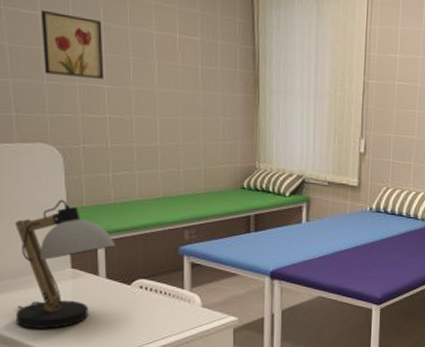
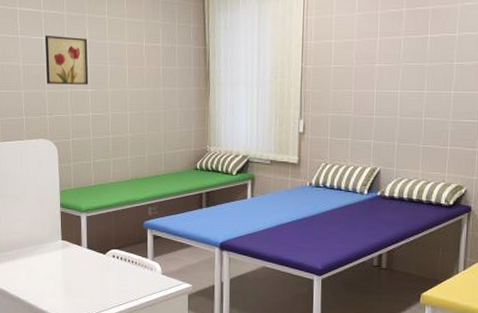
desk lamp: present [15,199,116,329] -> none [21,183,95,290]

